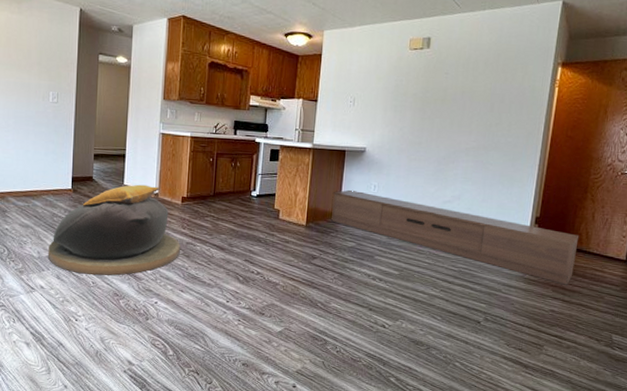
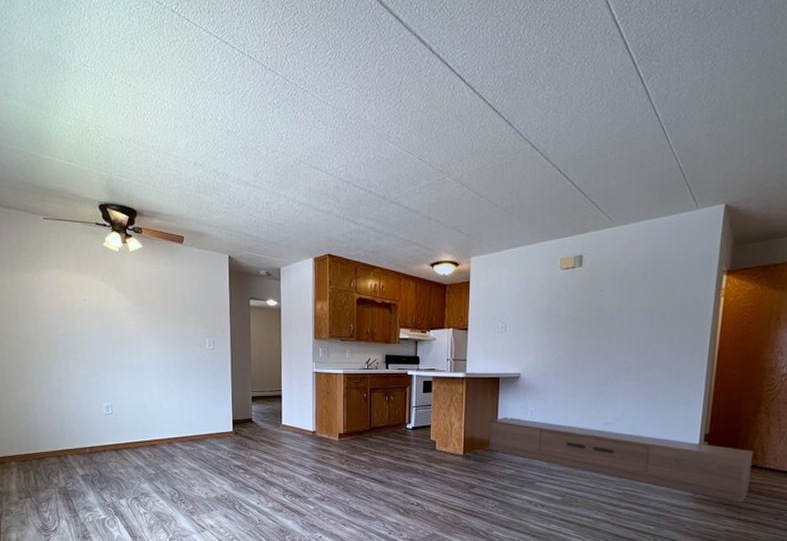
beanbag: present [48,184,180,276] -> none [215,423,340,513]

